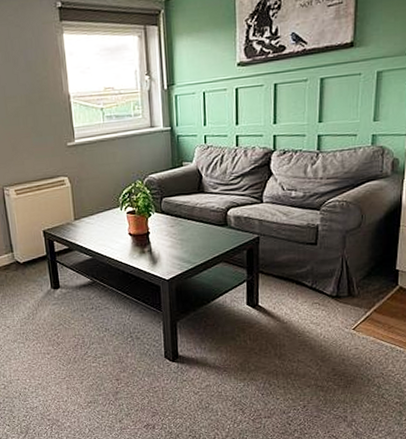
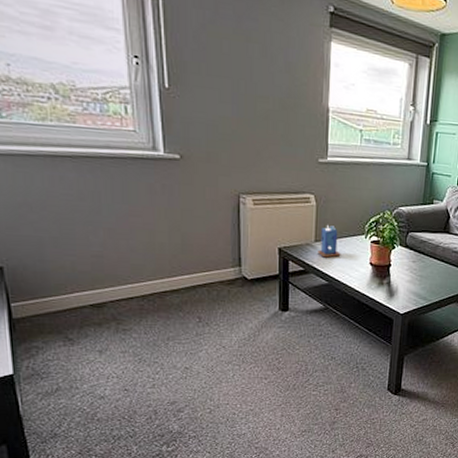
candle: none [78,202,100,234] -> present [317,224,341,258]

